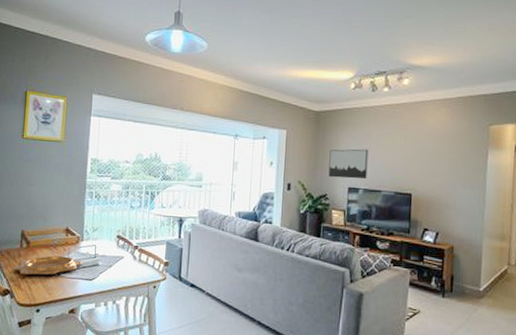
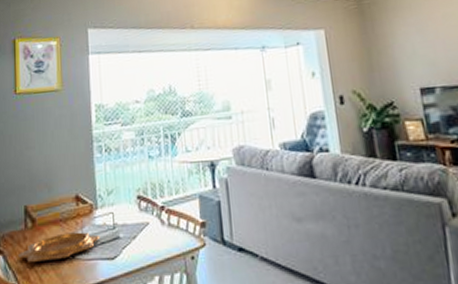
wall art: present [328,149,369,179] -> none [385,35,442,79]

